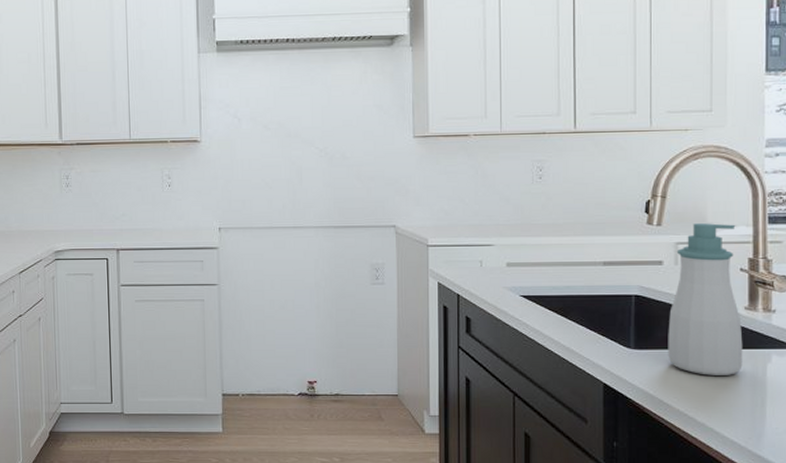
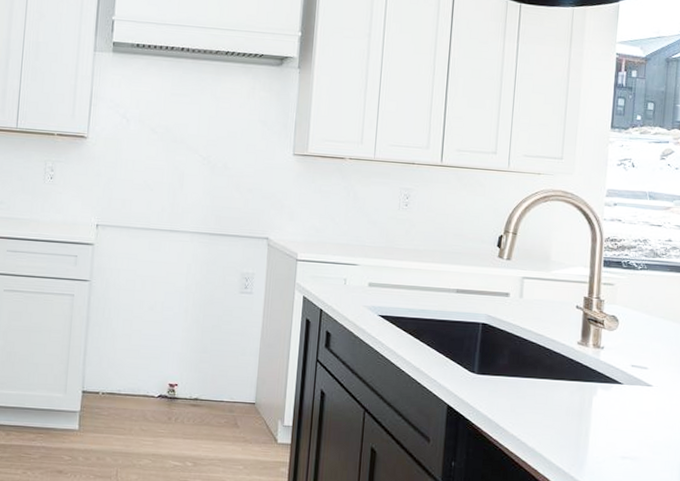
soap bottle: present [668,223,743,375] -> none [507,261,575,405]

